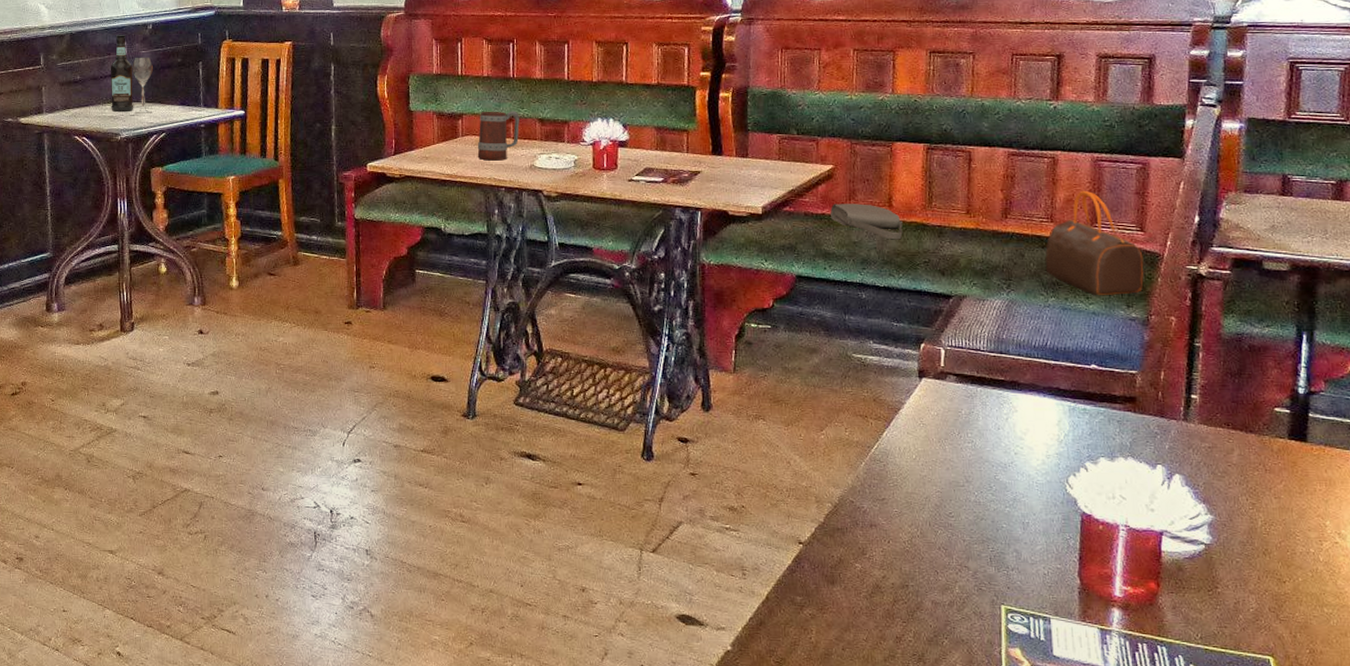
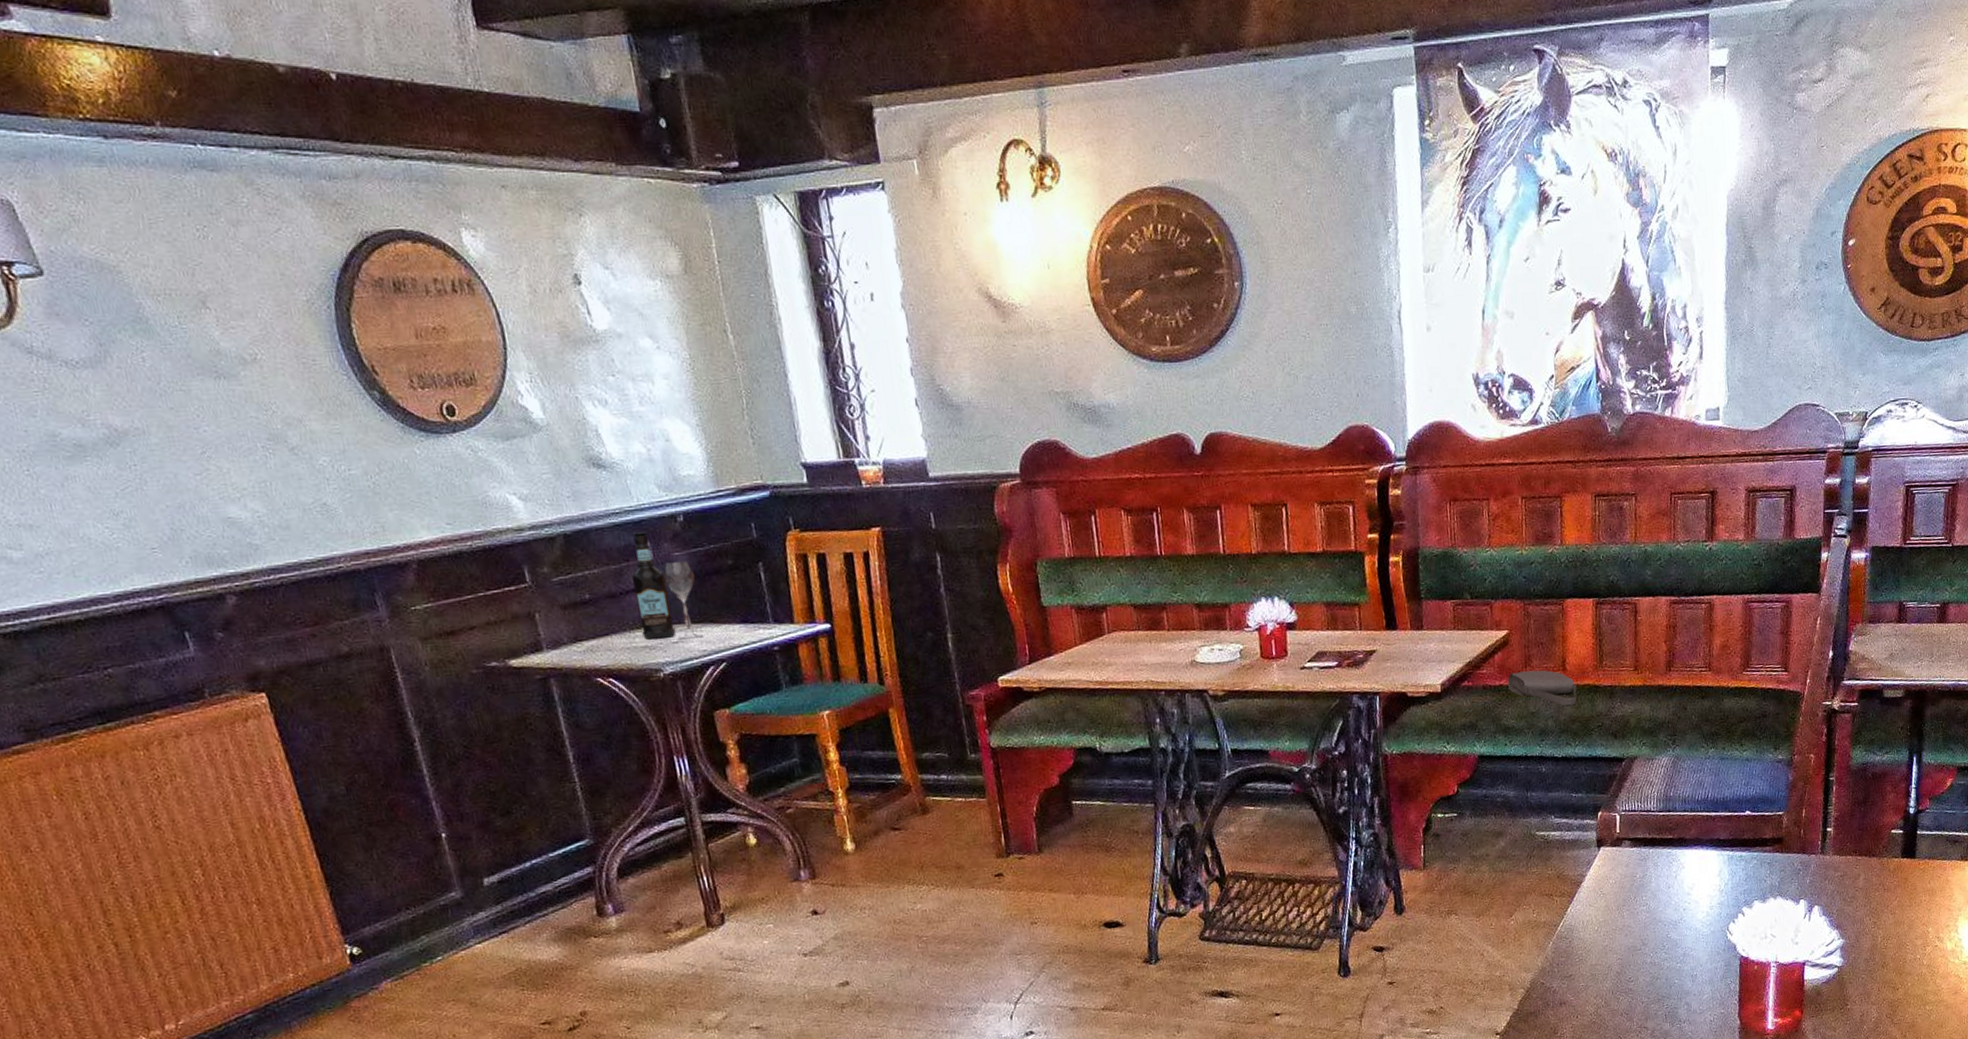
beer mug: present [477,110,520,161] -> none [1127,596,1175,660]
handbag: present [1044,190,1144,296] -> none [1704,634,1788,742]

